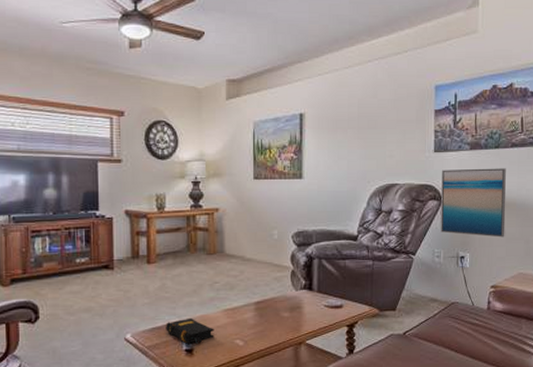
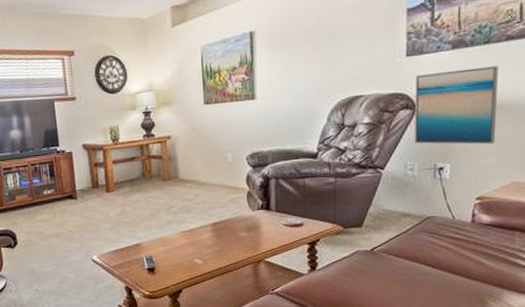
book: present [166,317,214,344] -> none [128,239,174,263]

